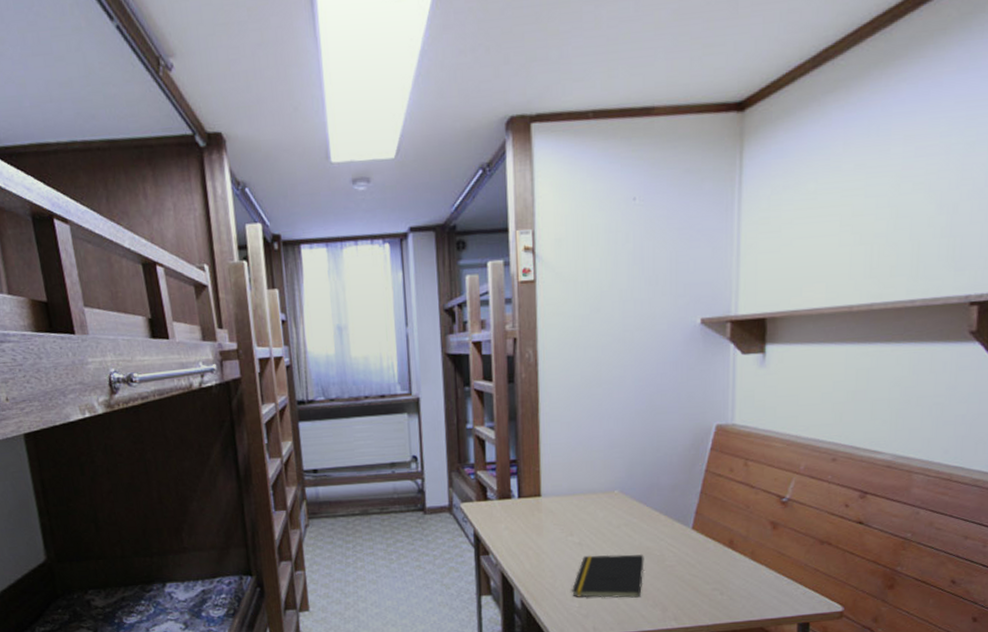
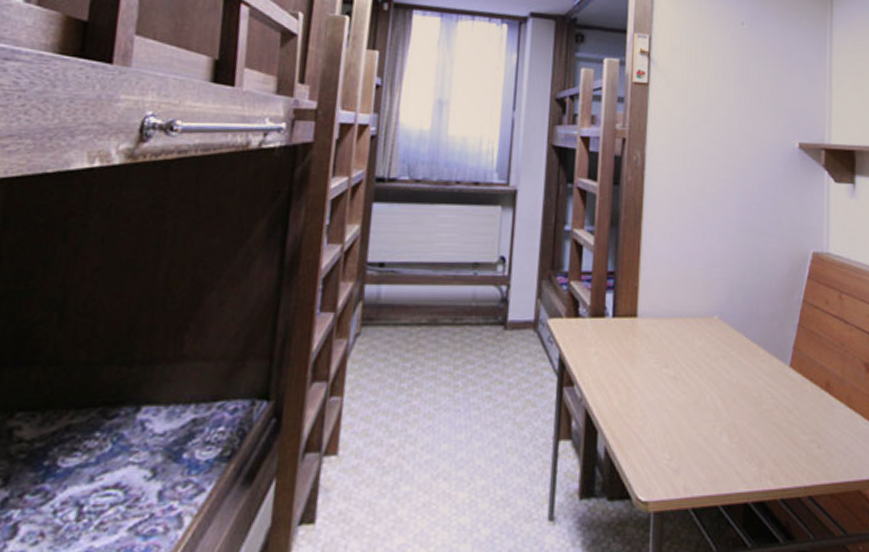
notepad: present [571,554,644,598] -> none [662,392,742,449]

